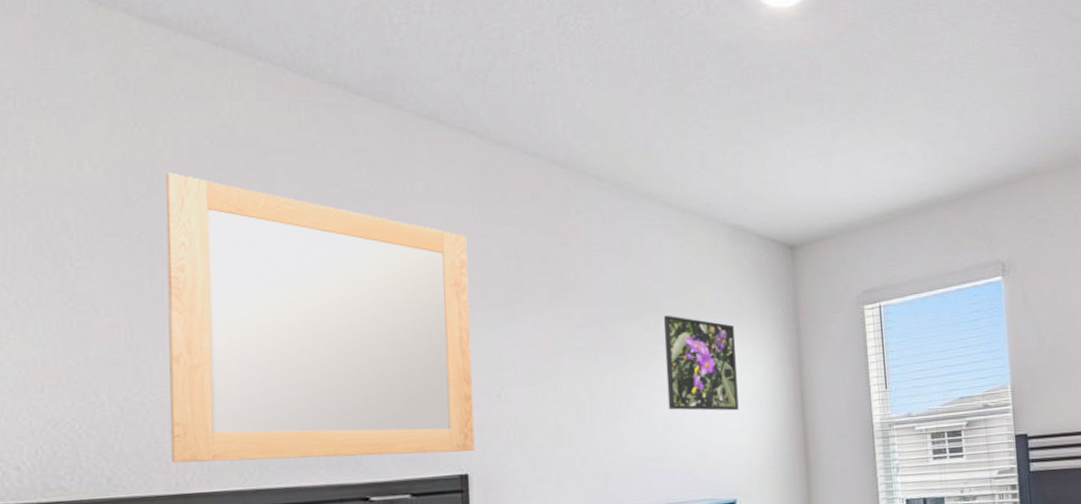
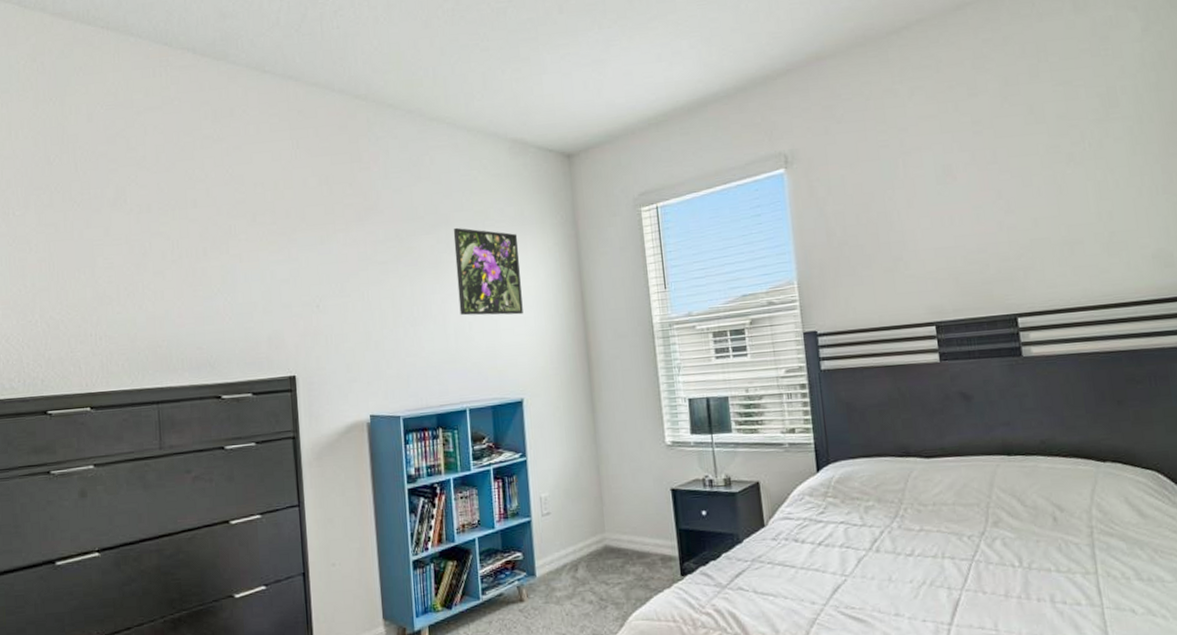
home mirror: present [165,172,475,463] -> none [72,135,300,368]

